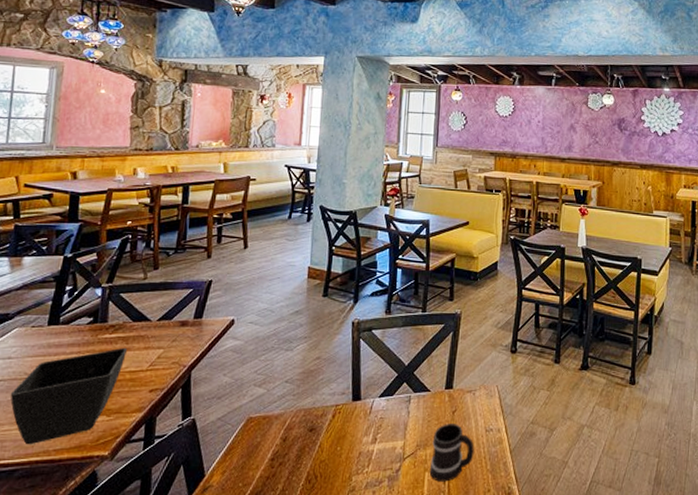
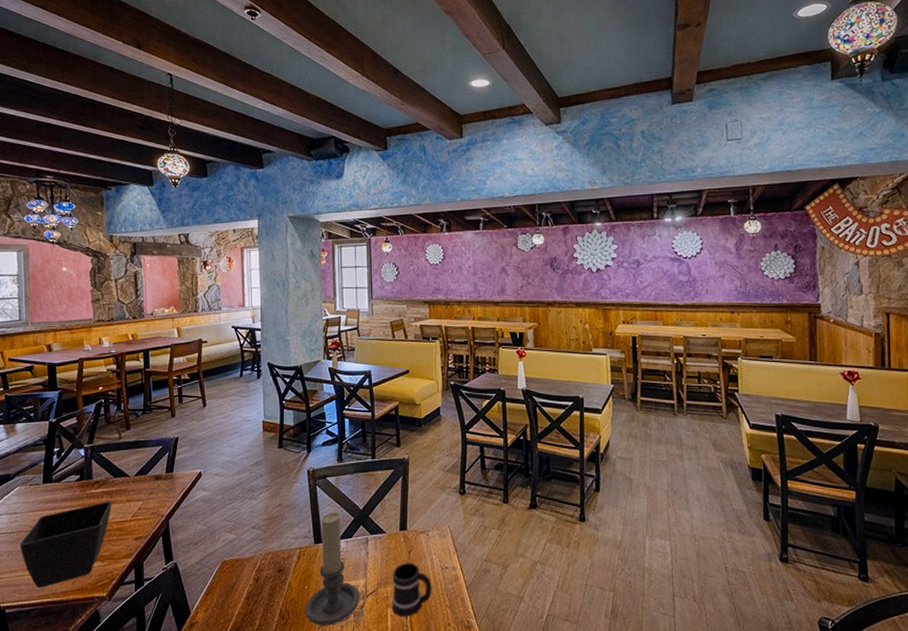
candle holder: none [335,367,396,491] -> present [306,512,360,625]

